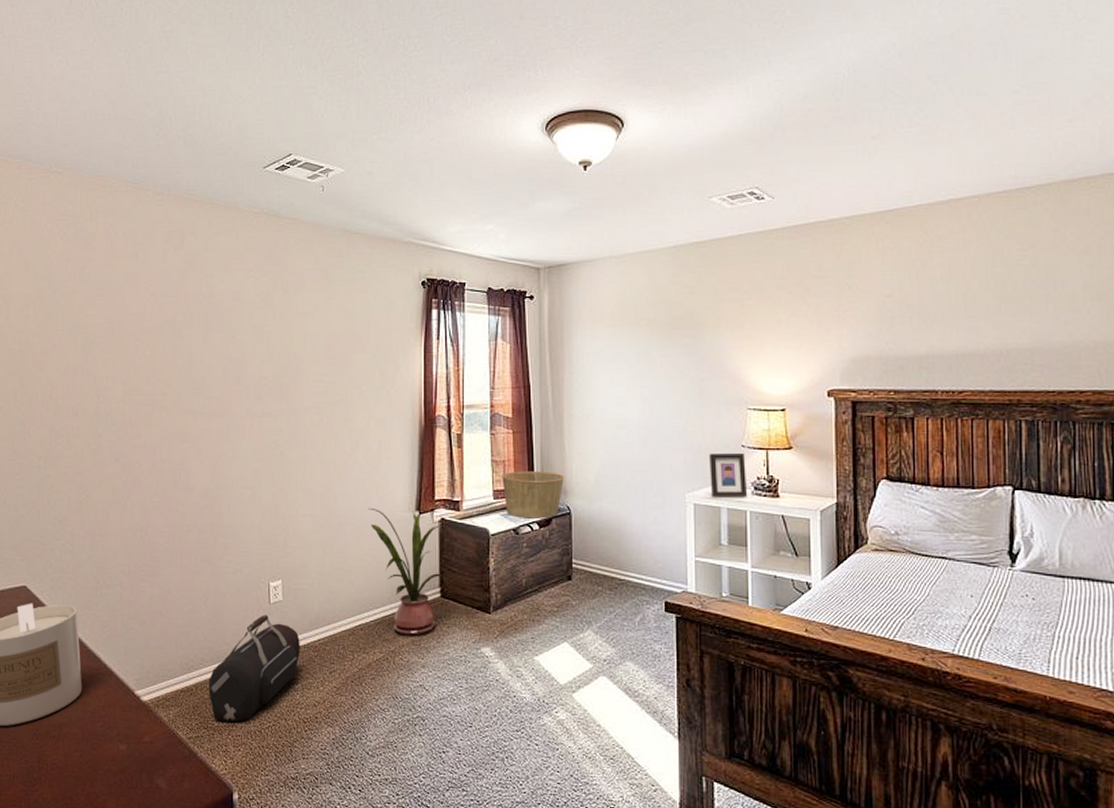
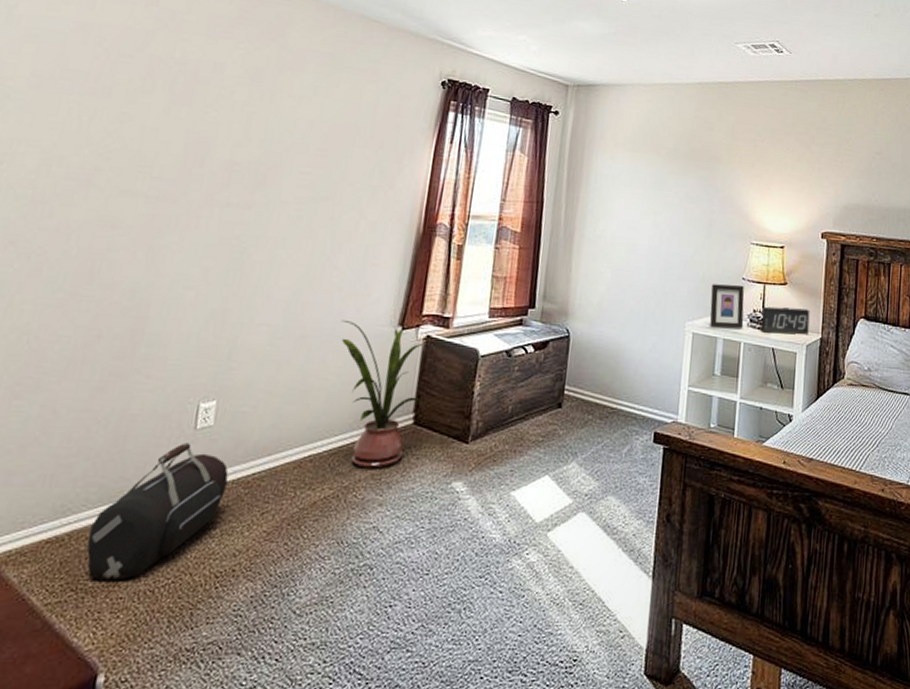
basket: present [502,471,565,519] -> none [500,289,568,341]
alarm clock: none [767,473,822,501] -> present [760,306,810,336]

